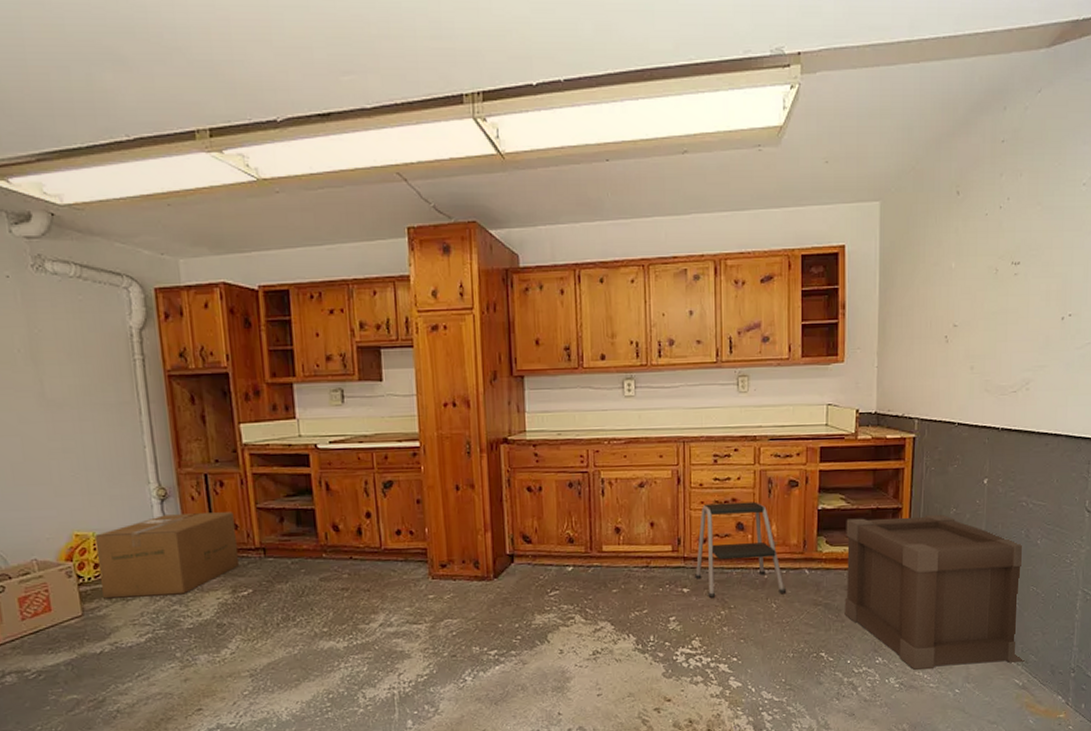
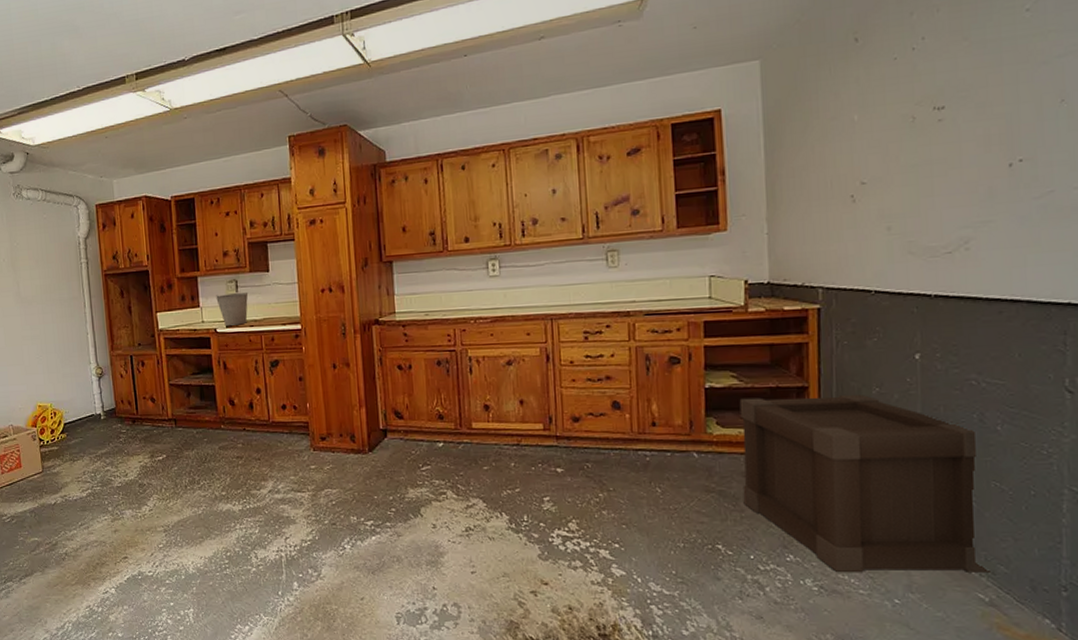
box: present [94,512,240,599] -> none [51,387,157,459]
bucket: none [316,404,357,441] -> present [216,293,249,326]
step stool: present [695,501,787,598] -> none [569,379,673,479]

